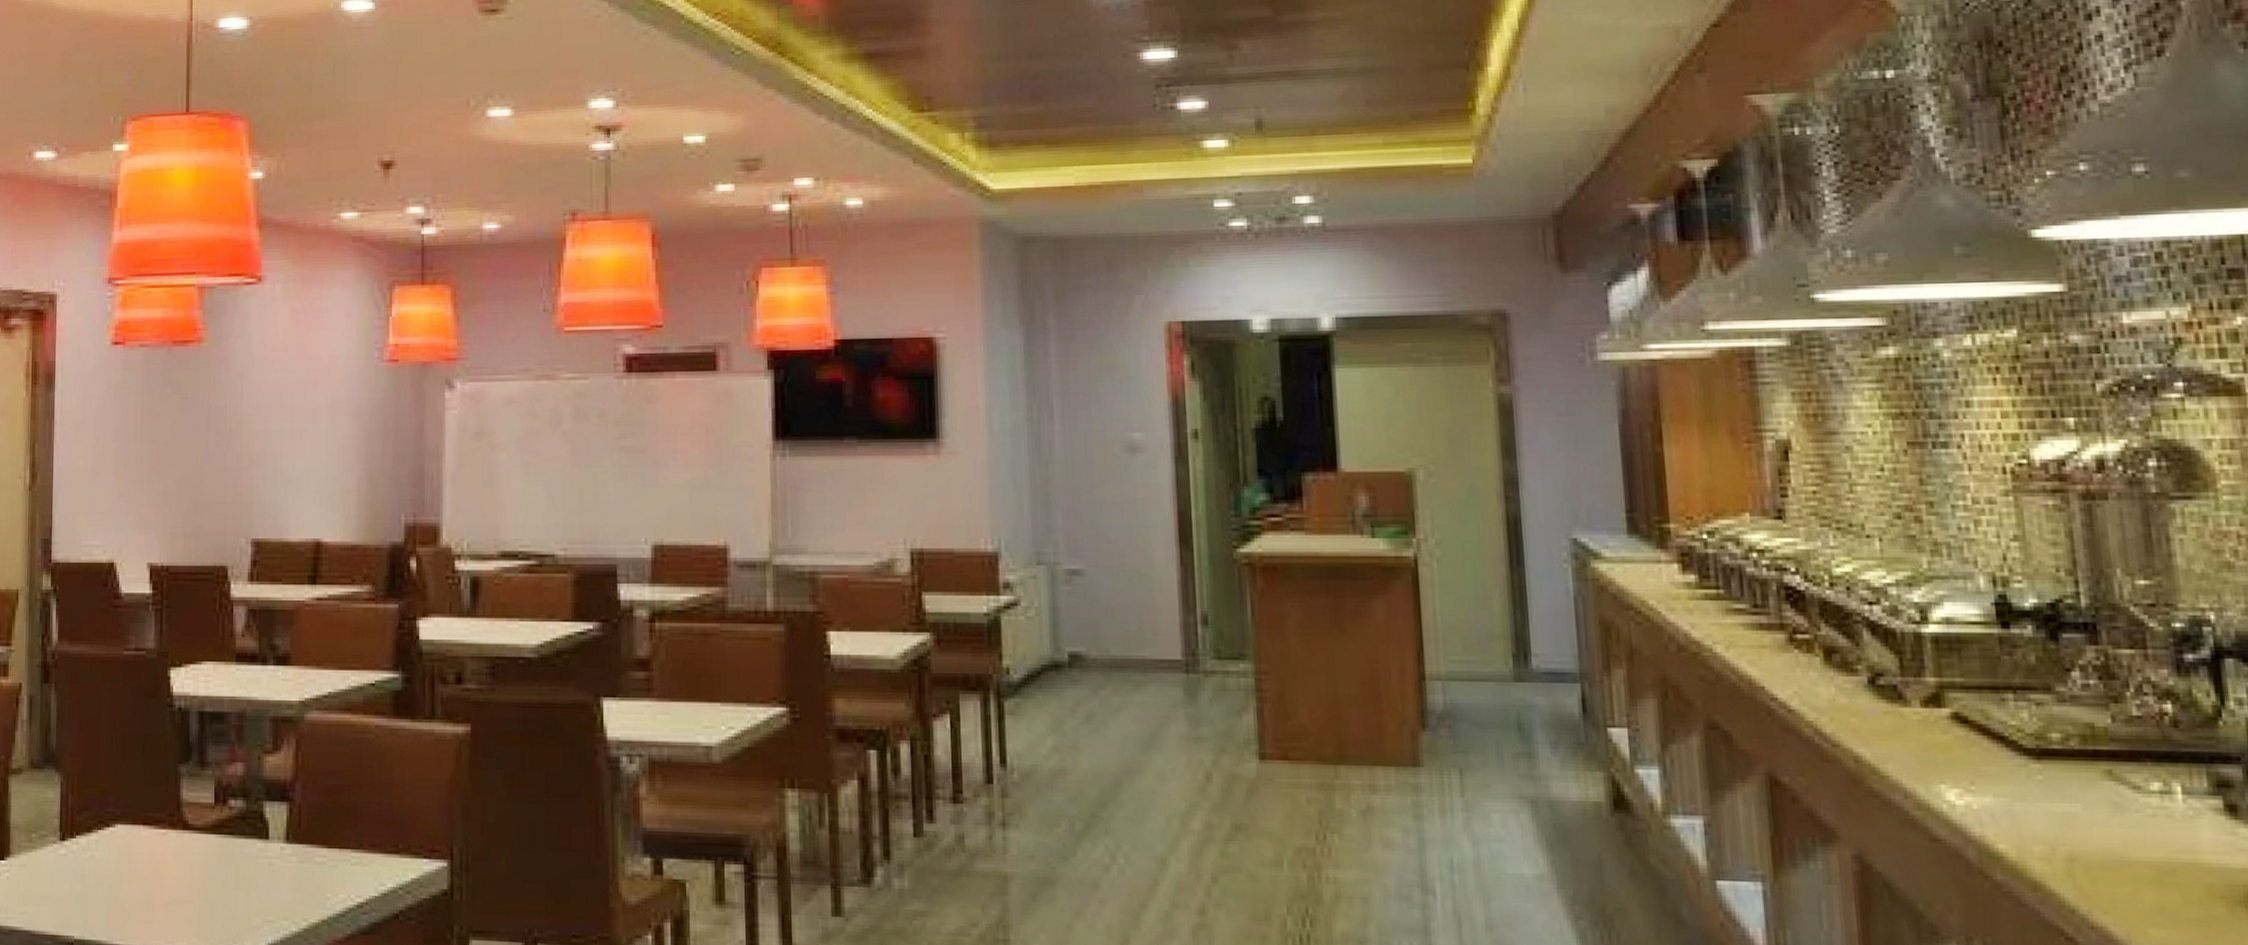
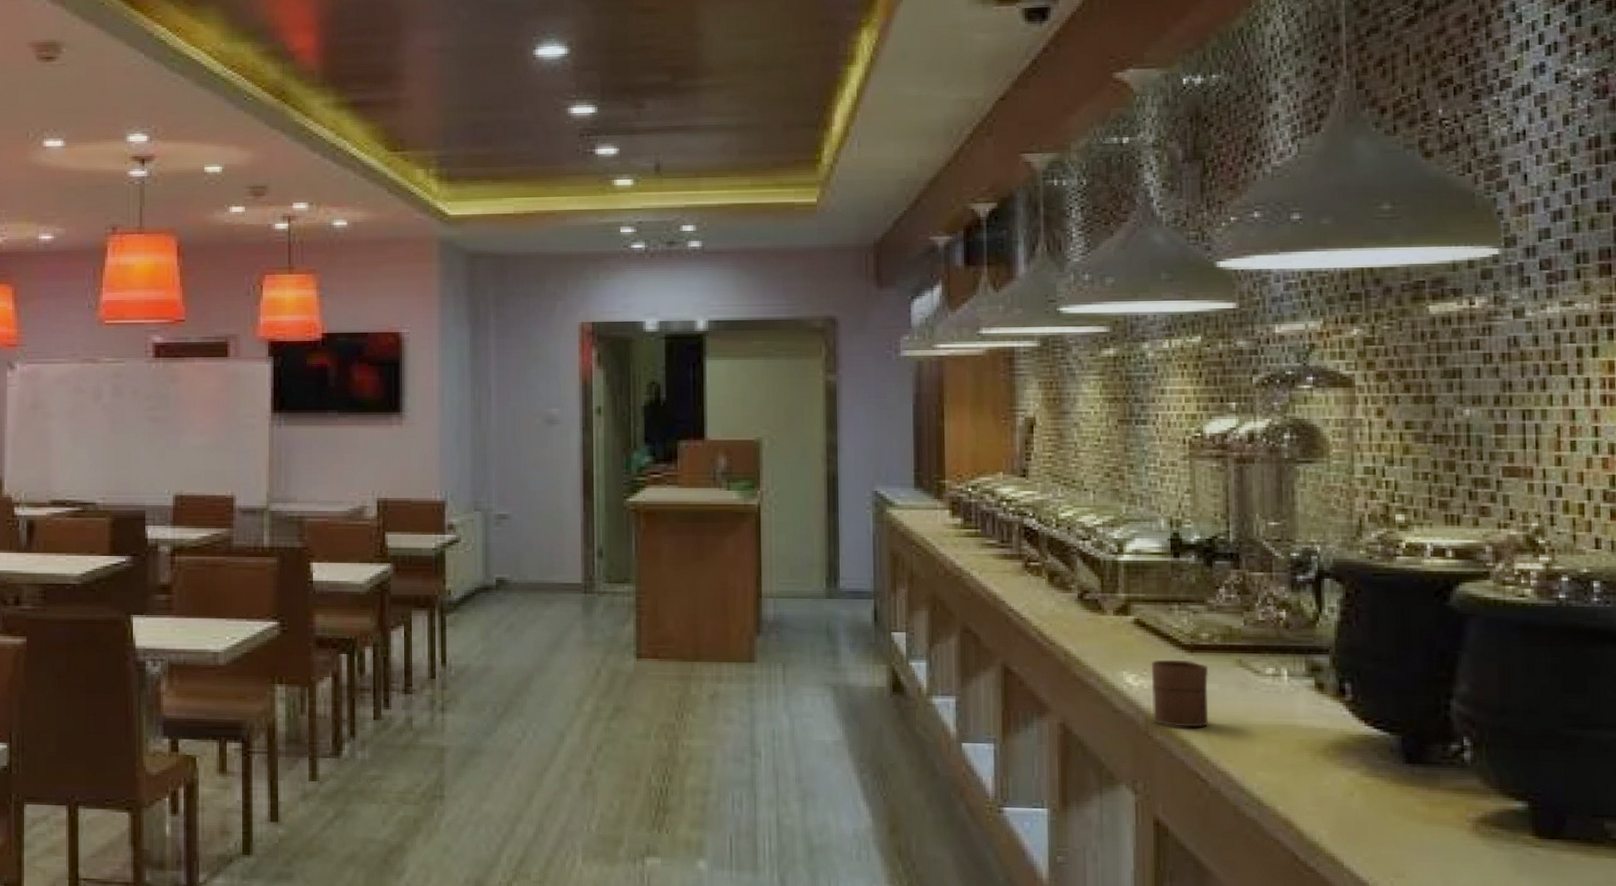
cup: none [1981,768,2071,865] -> present [1151,659,1209,728]

